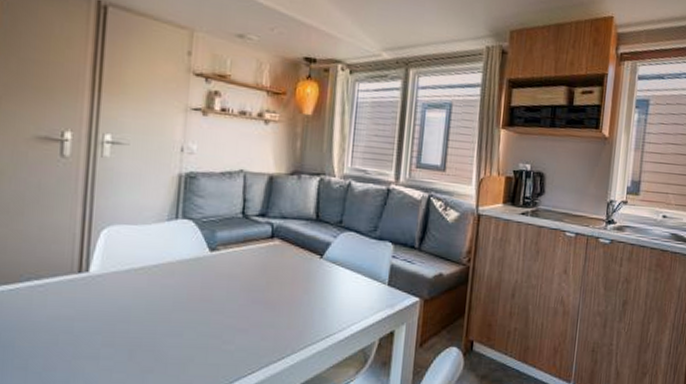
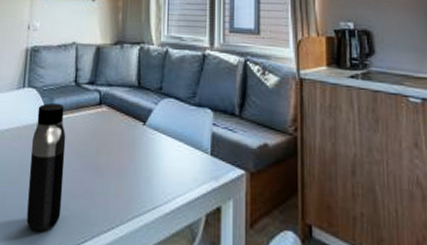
water bottle: none [183,236,231,369] -> present [26,103,66,233]

